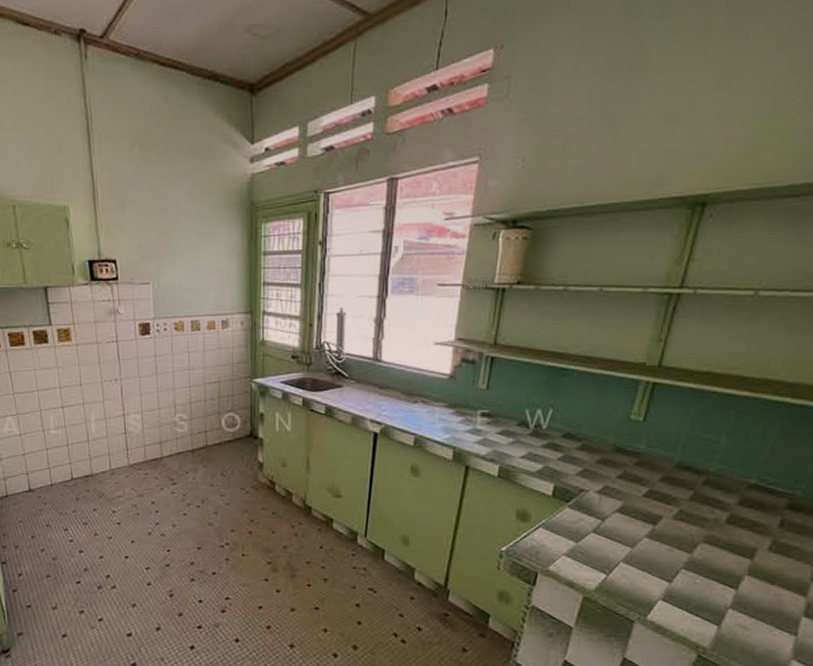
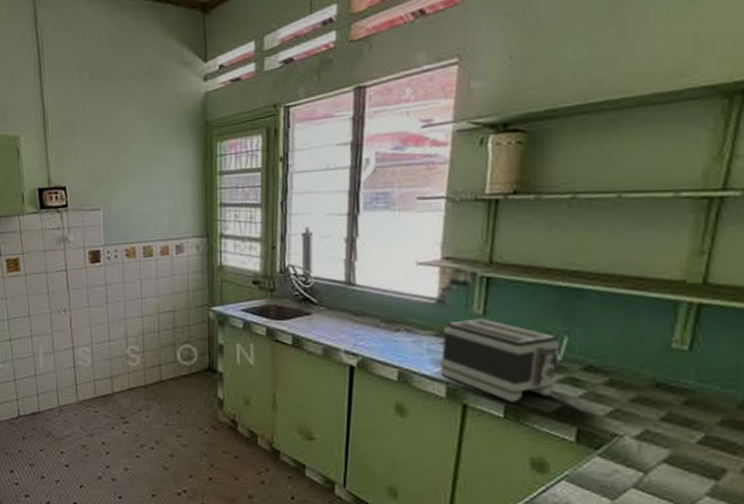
toaster: none [449,392,545,464] -> present [440,318,559,402]

